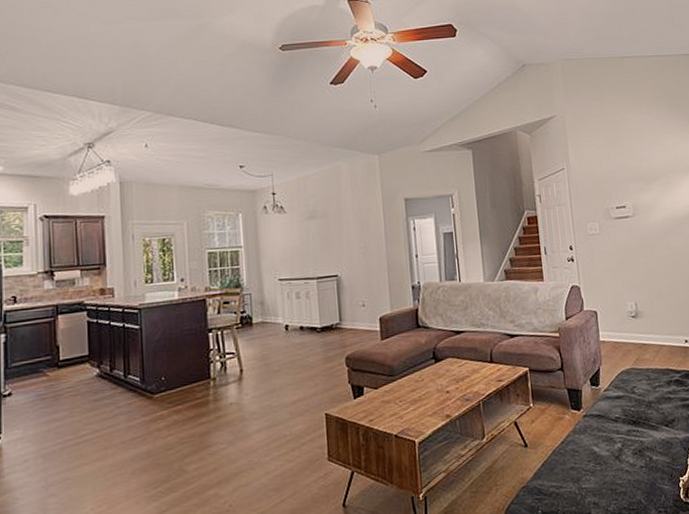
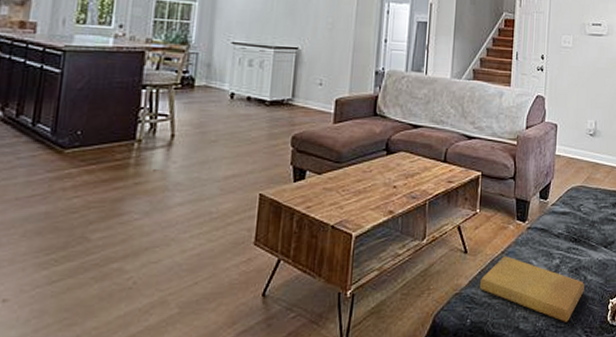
book: none [545,445,652,504] -> present [480,256,584,322]

